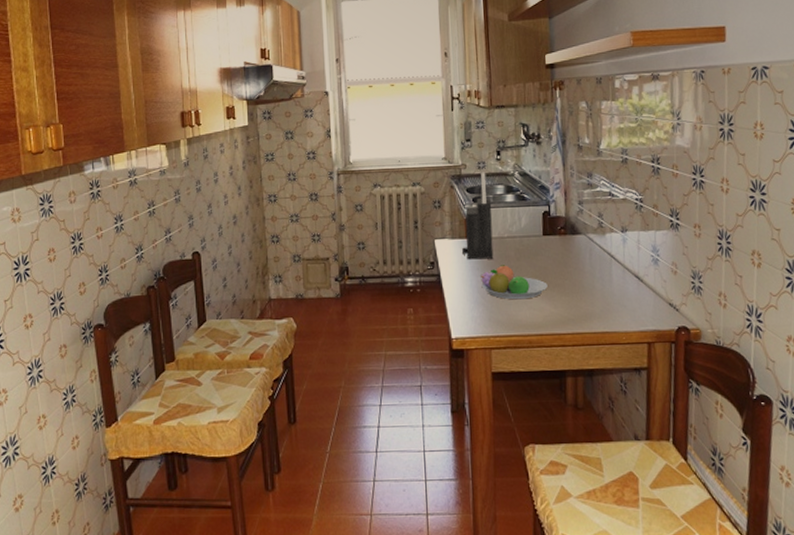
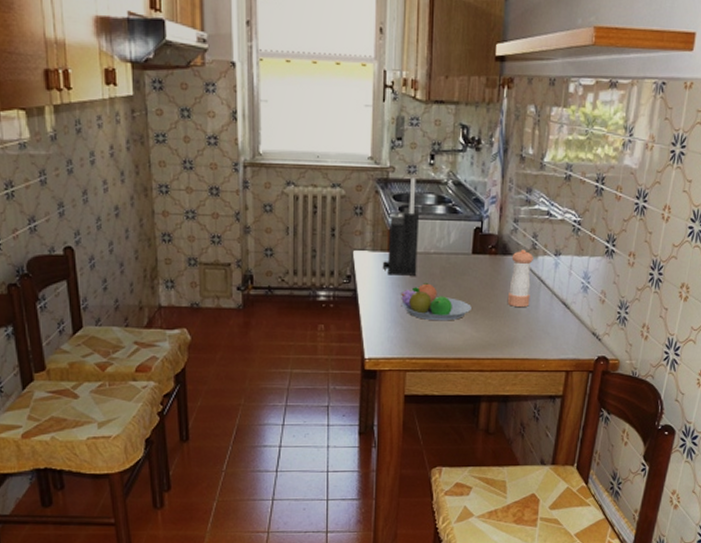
pepper shaker: none [580,228,603,283] -> present [507,249,533,308]

